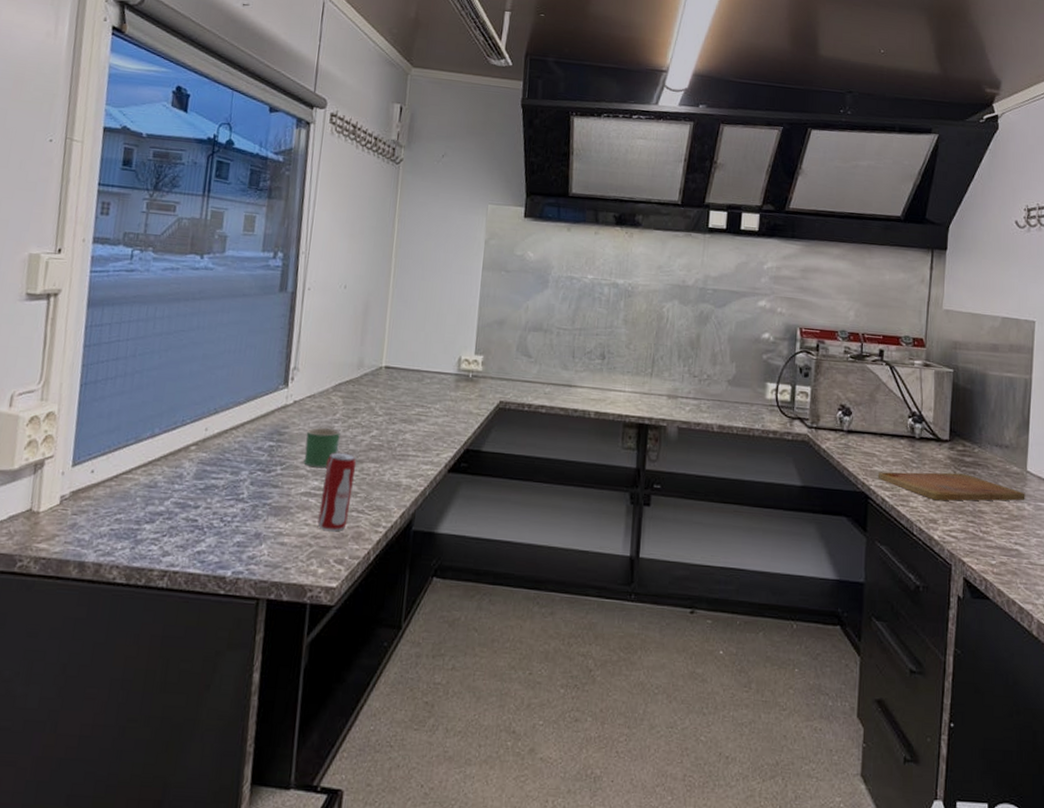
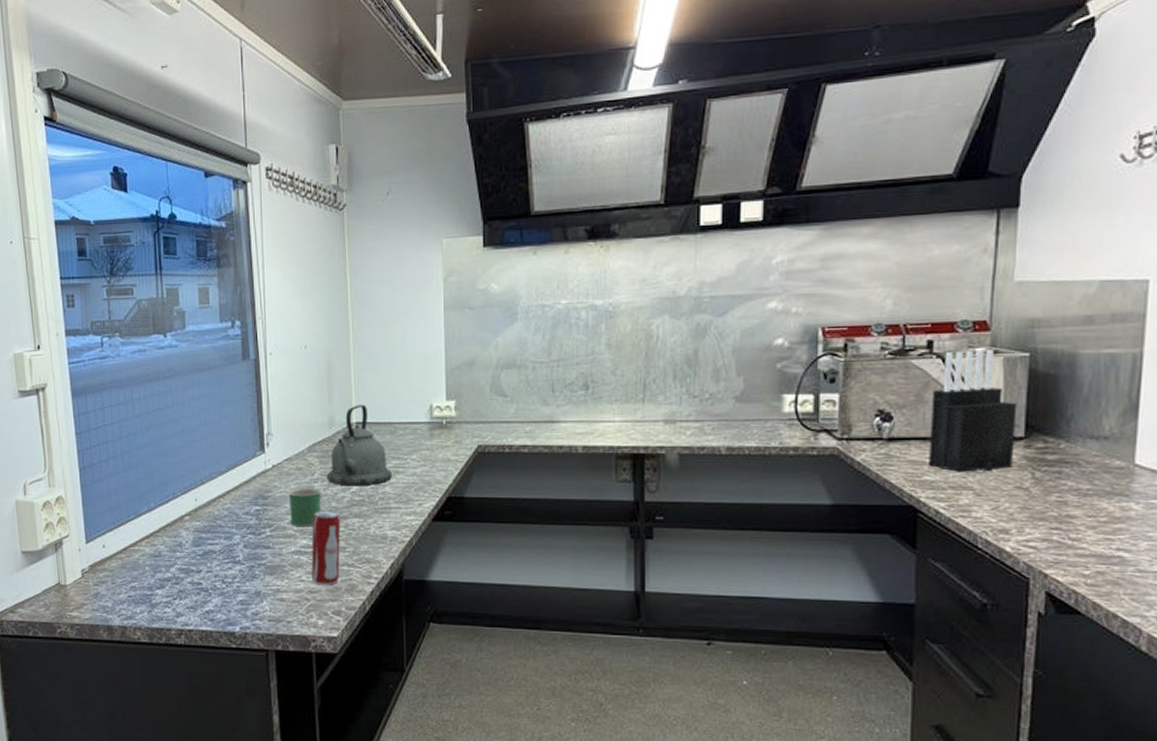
kettle: none [348,349,414,431] -> present [327,404,392,486]
cutting board: present [877,472,1025,501] -> none [929,474,1132,508]
knife block: none [878,361,944,467] -> present [929,350,1017,472]

